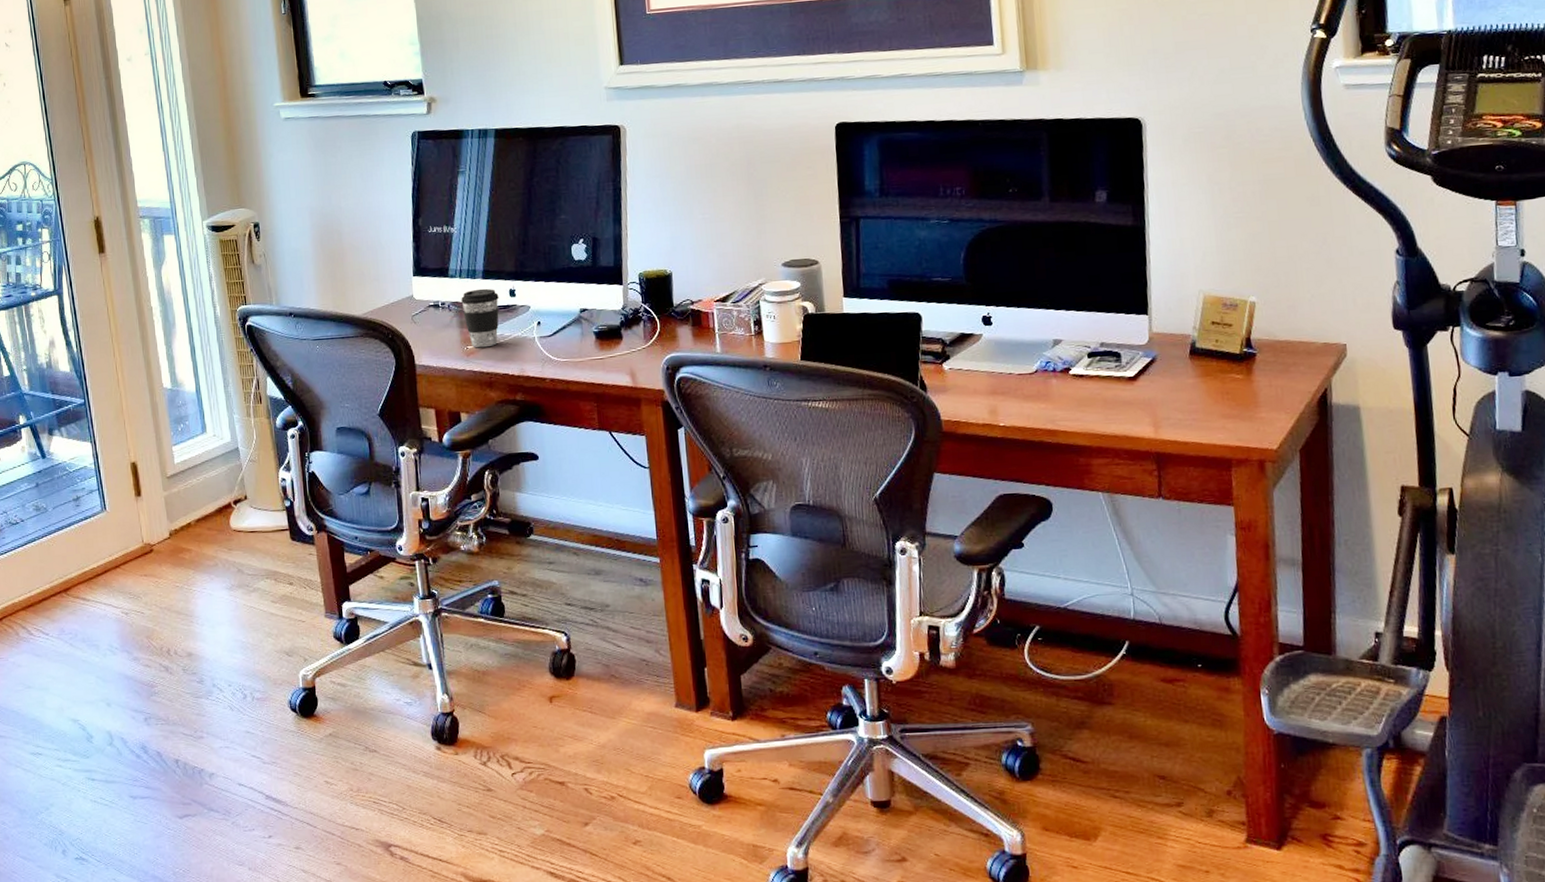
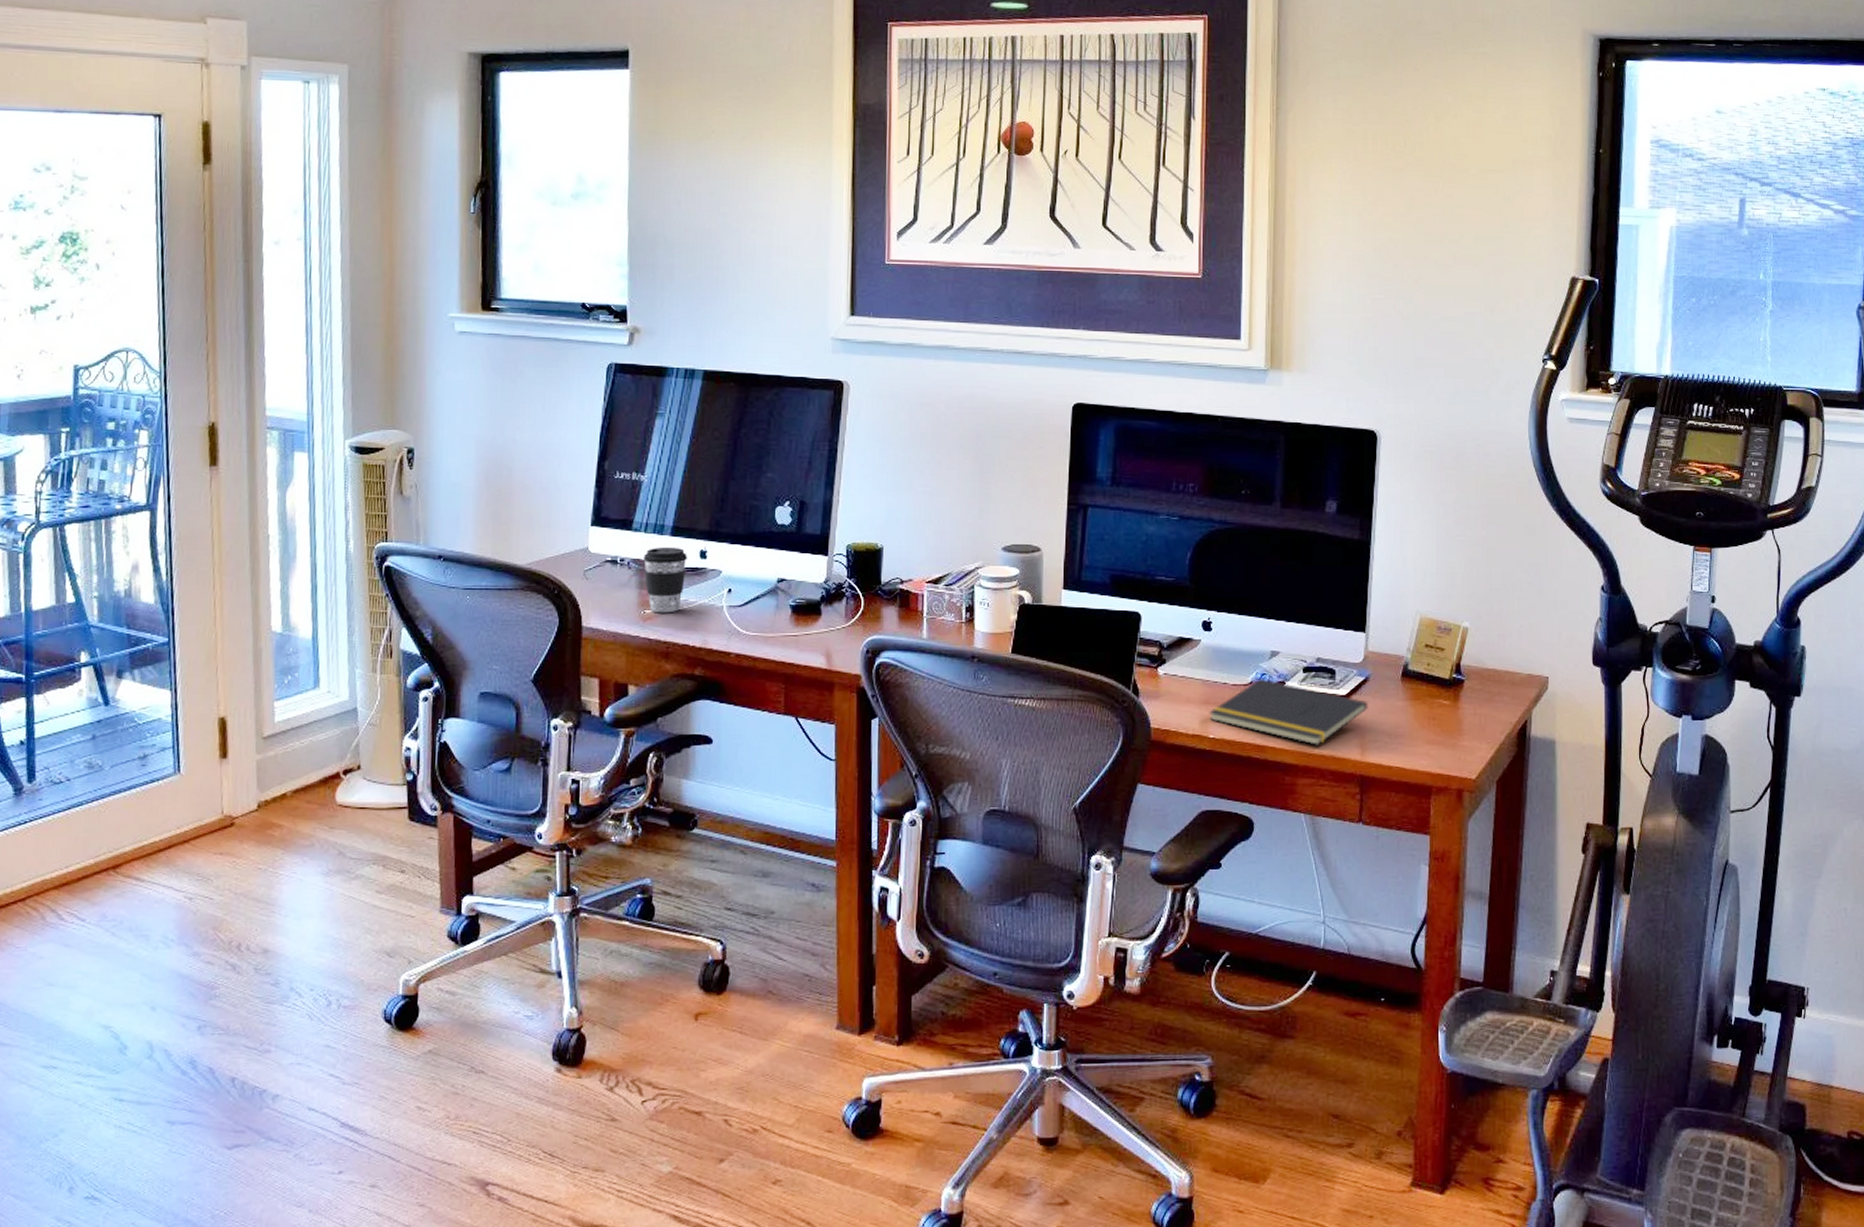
notepad: none [997,367,1158,428] -> present [1209,679,1368,747]

